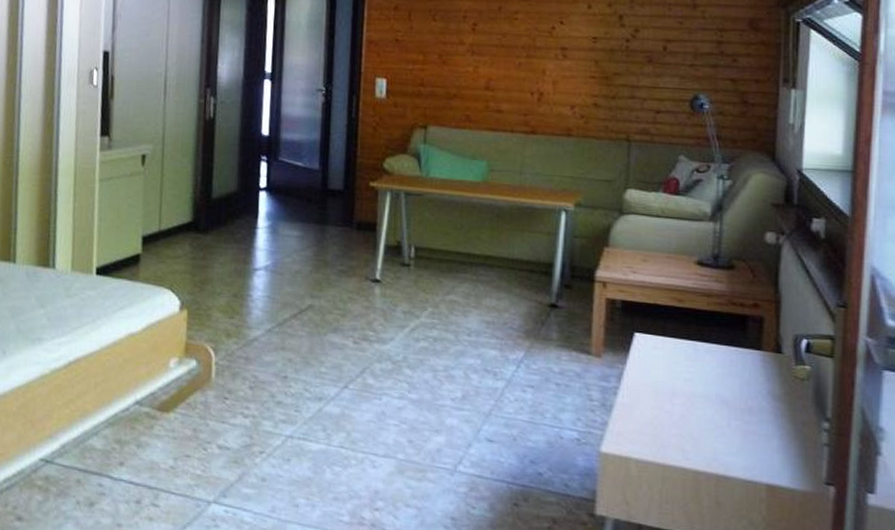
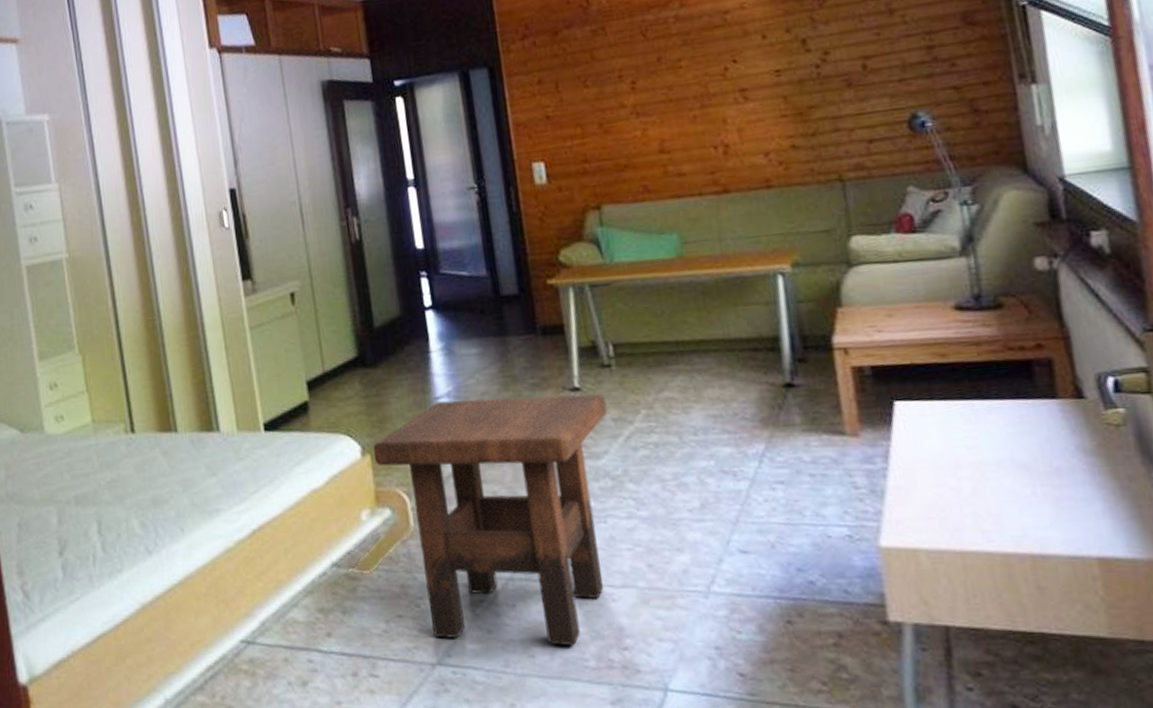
side table: none [190,273,400,501] -> present [373,394,608,646]

